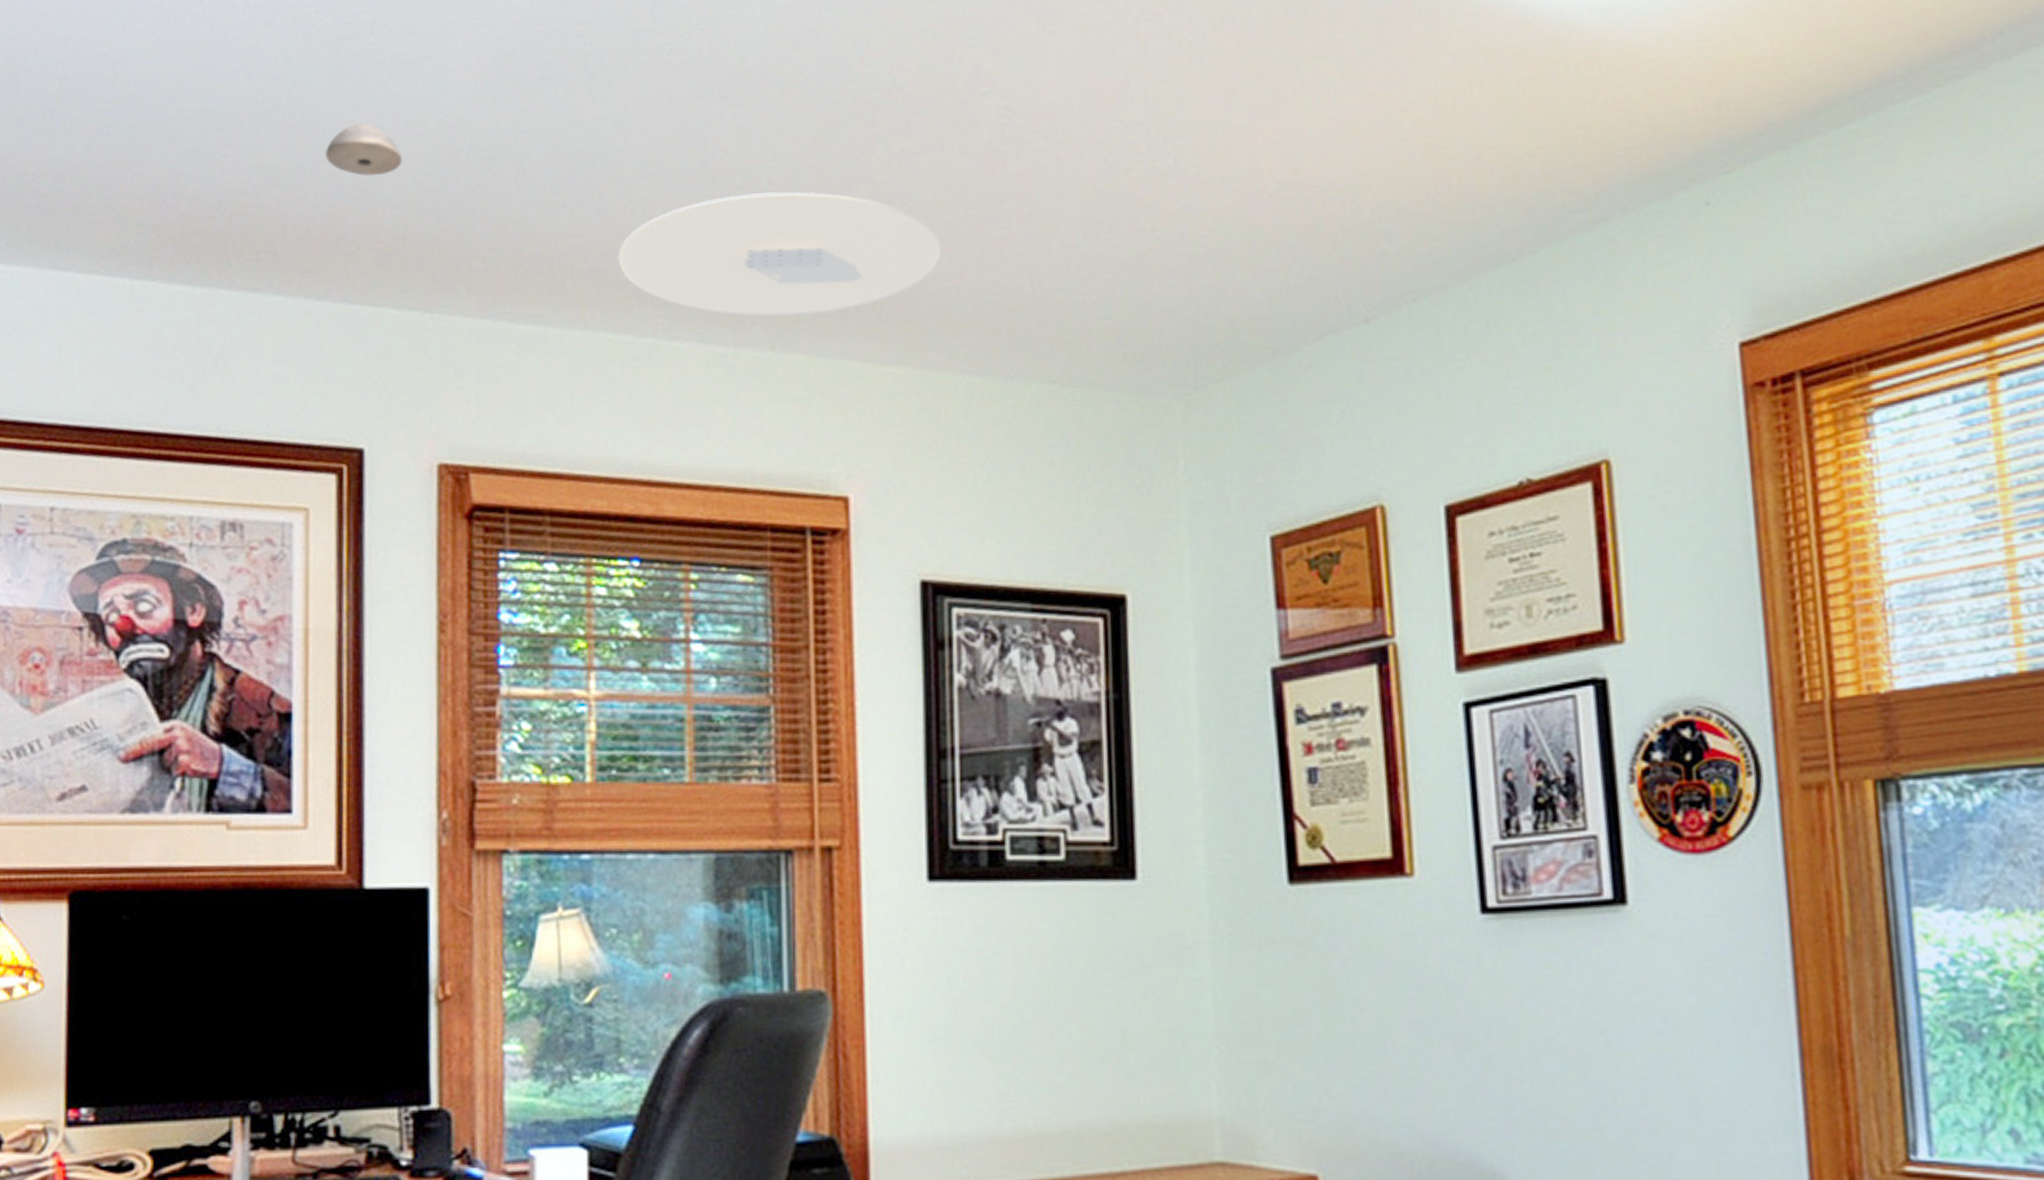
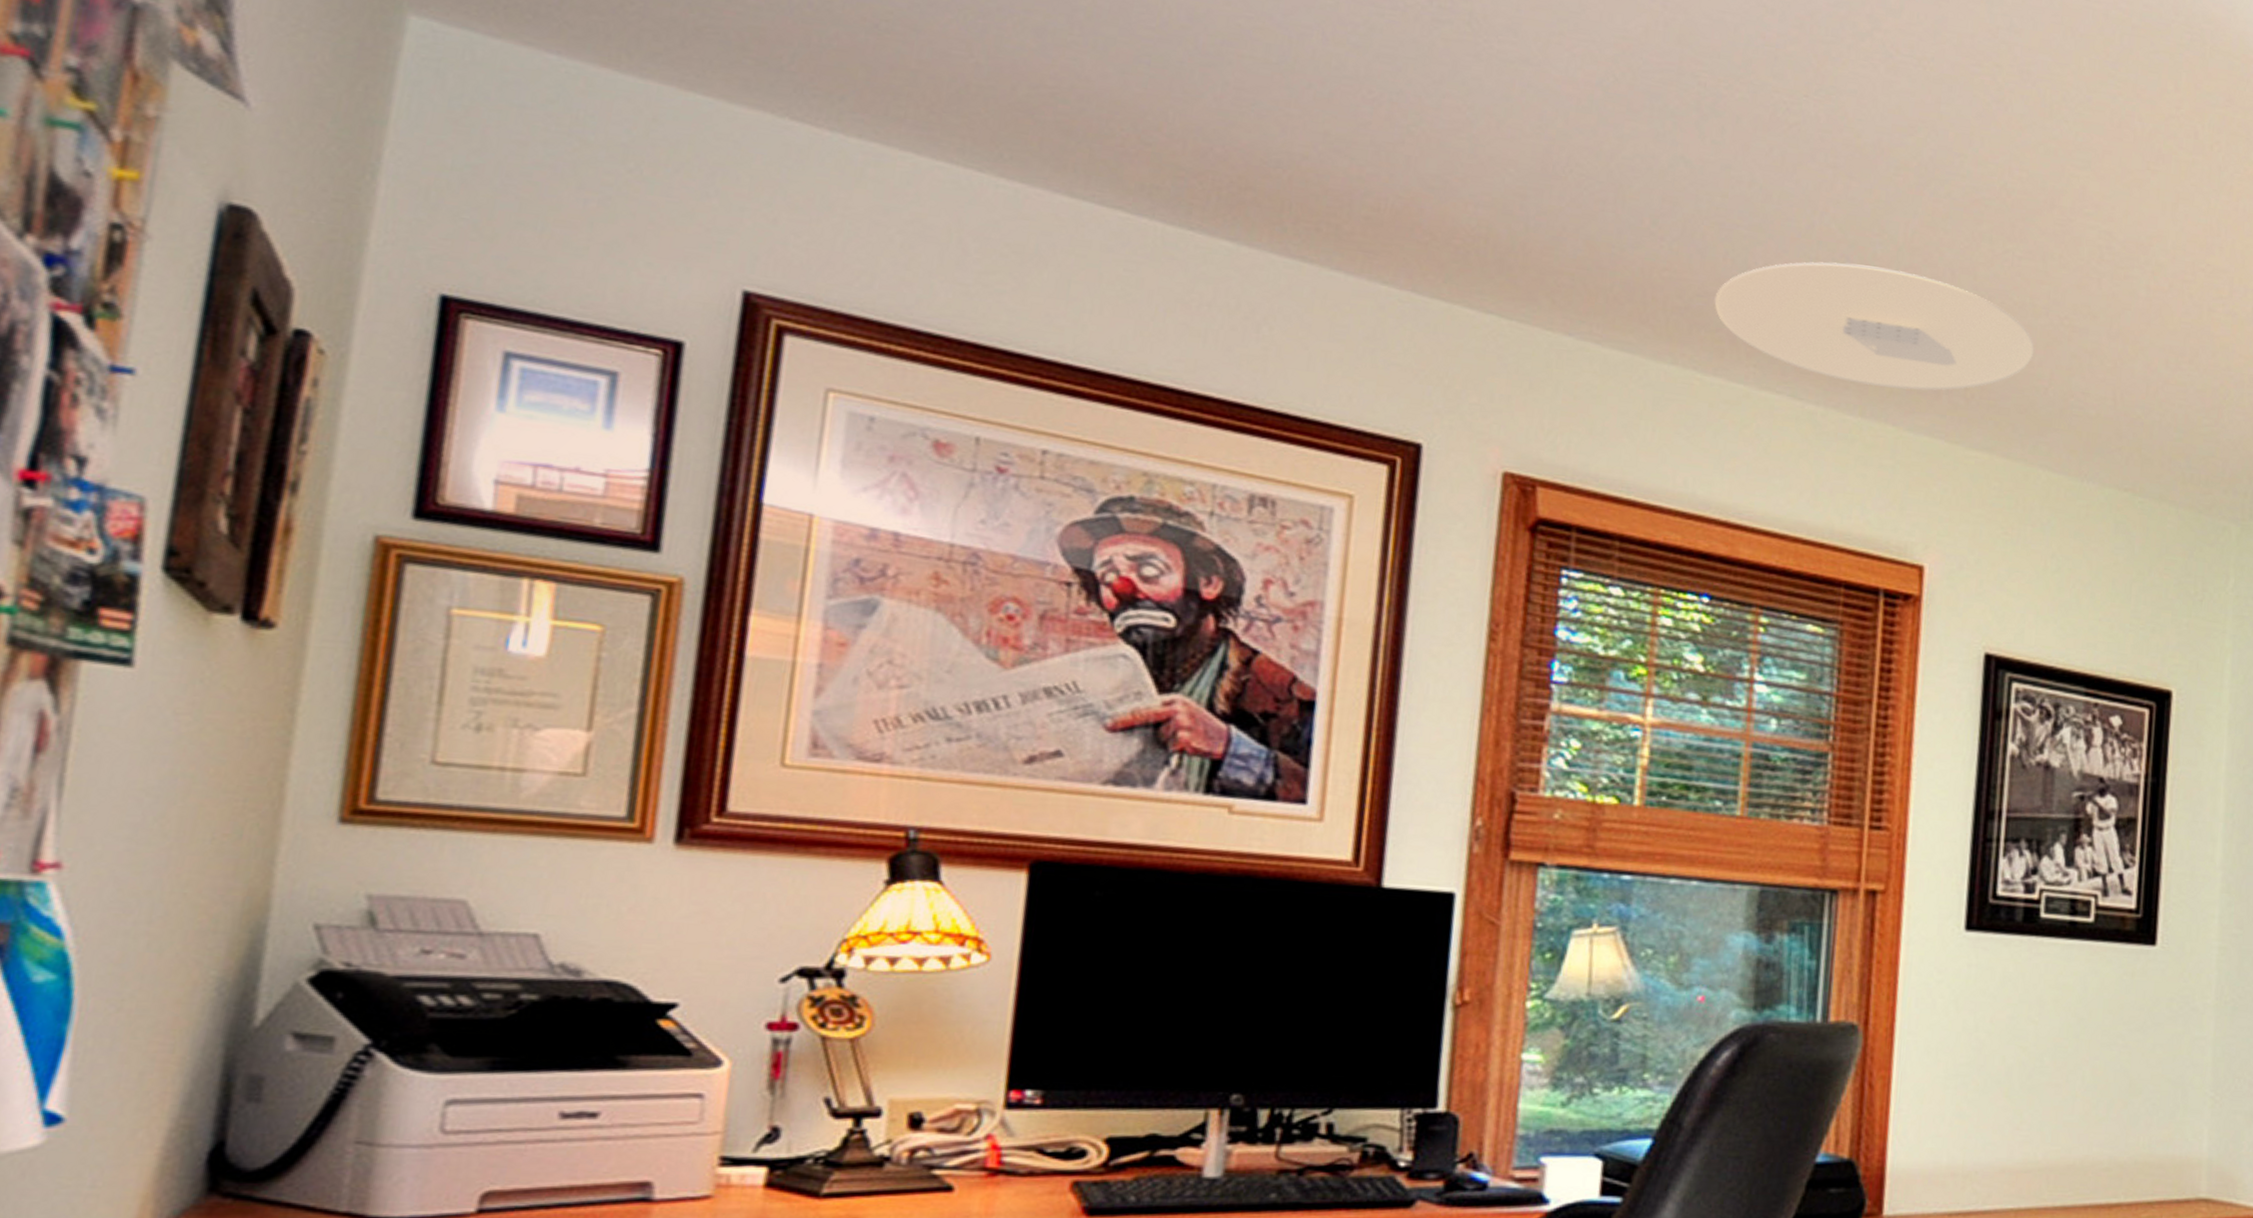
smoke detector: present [326,122,402,176] -> none [1405,112,1492,170]

